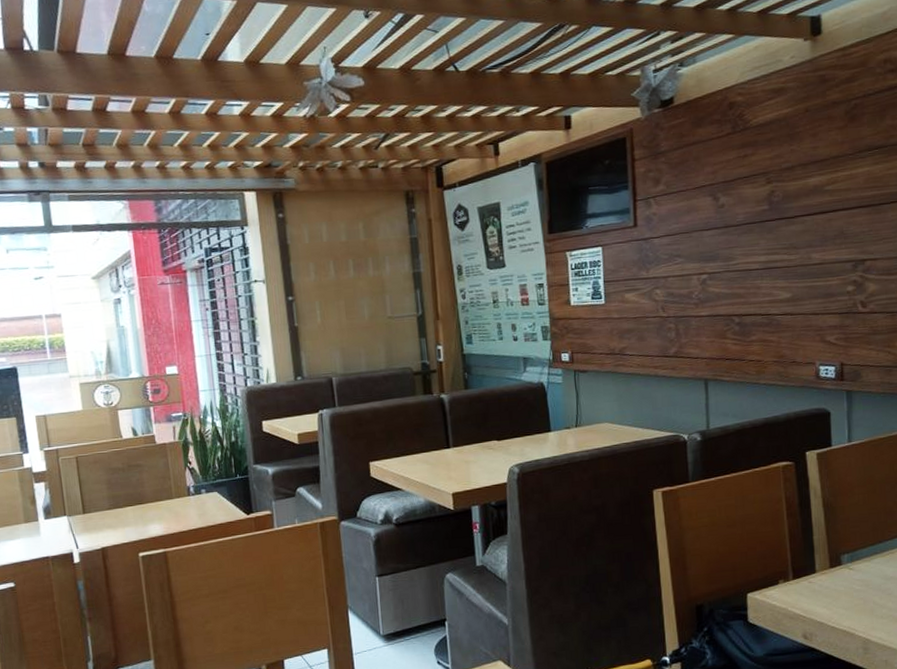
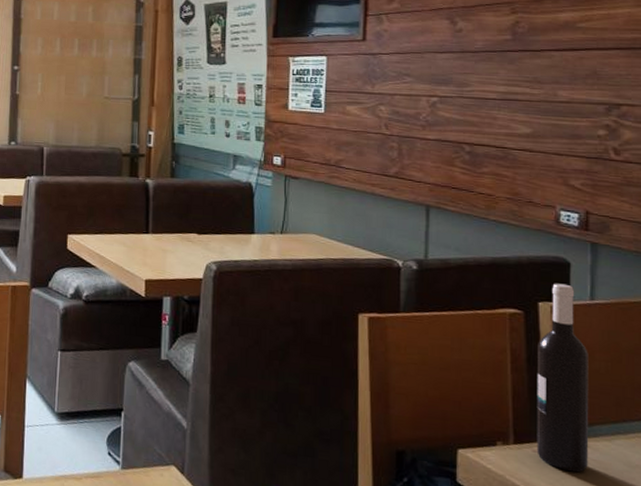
wine bottle: none [807,431,853,594] -> present [536,283,589,472]

